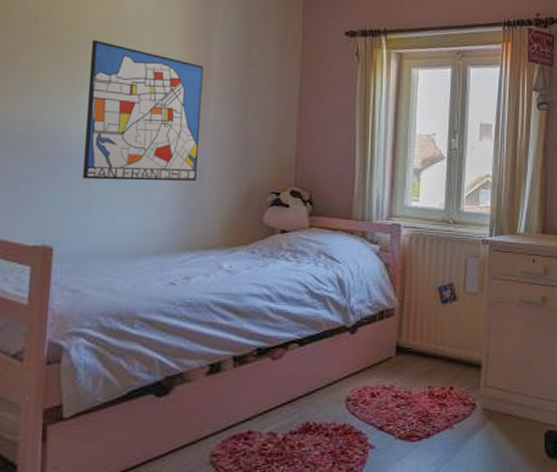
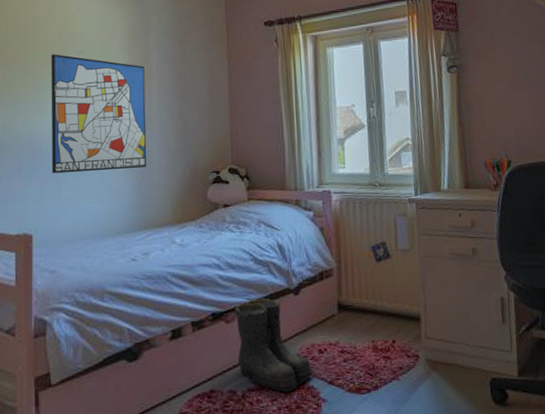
boots: none [281,335,365,438] -> present [235,298,315,393]

